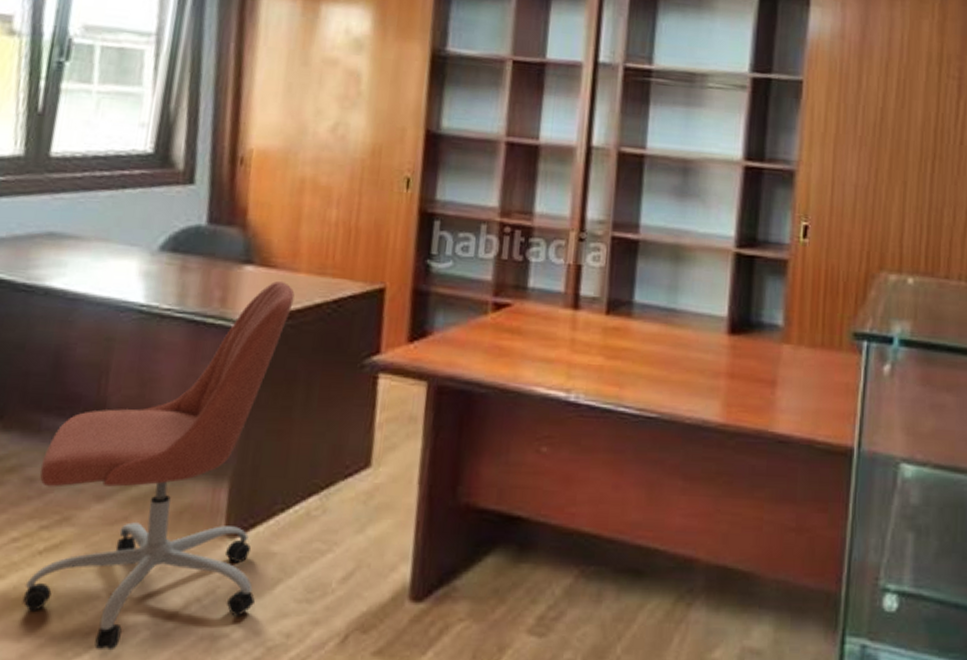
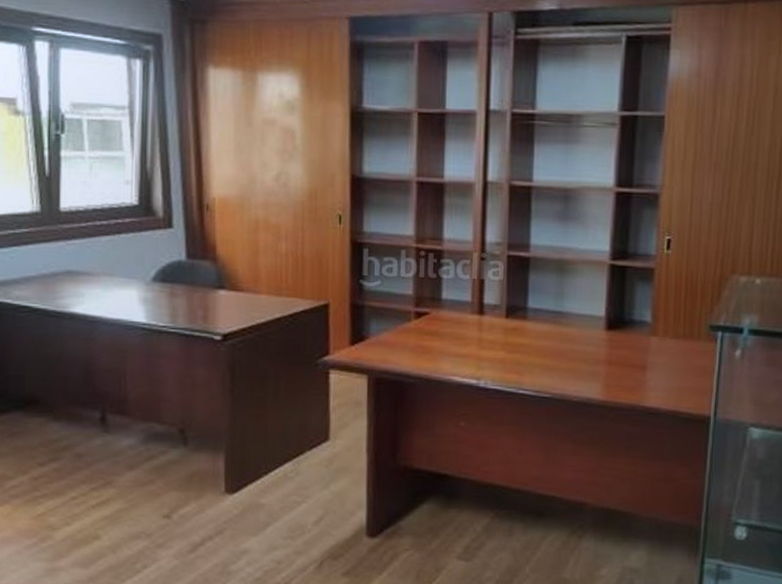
office chair: present [22,281,295,651] -> none [85,302,259,574]

